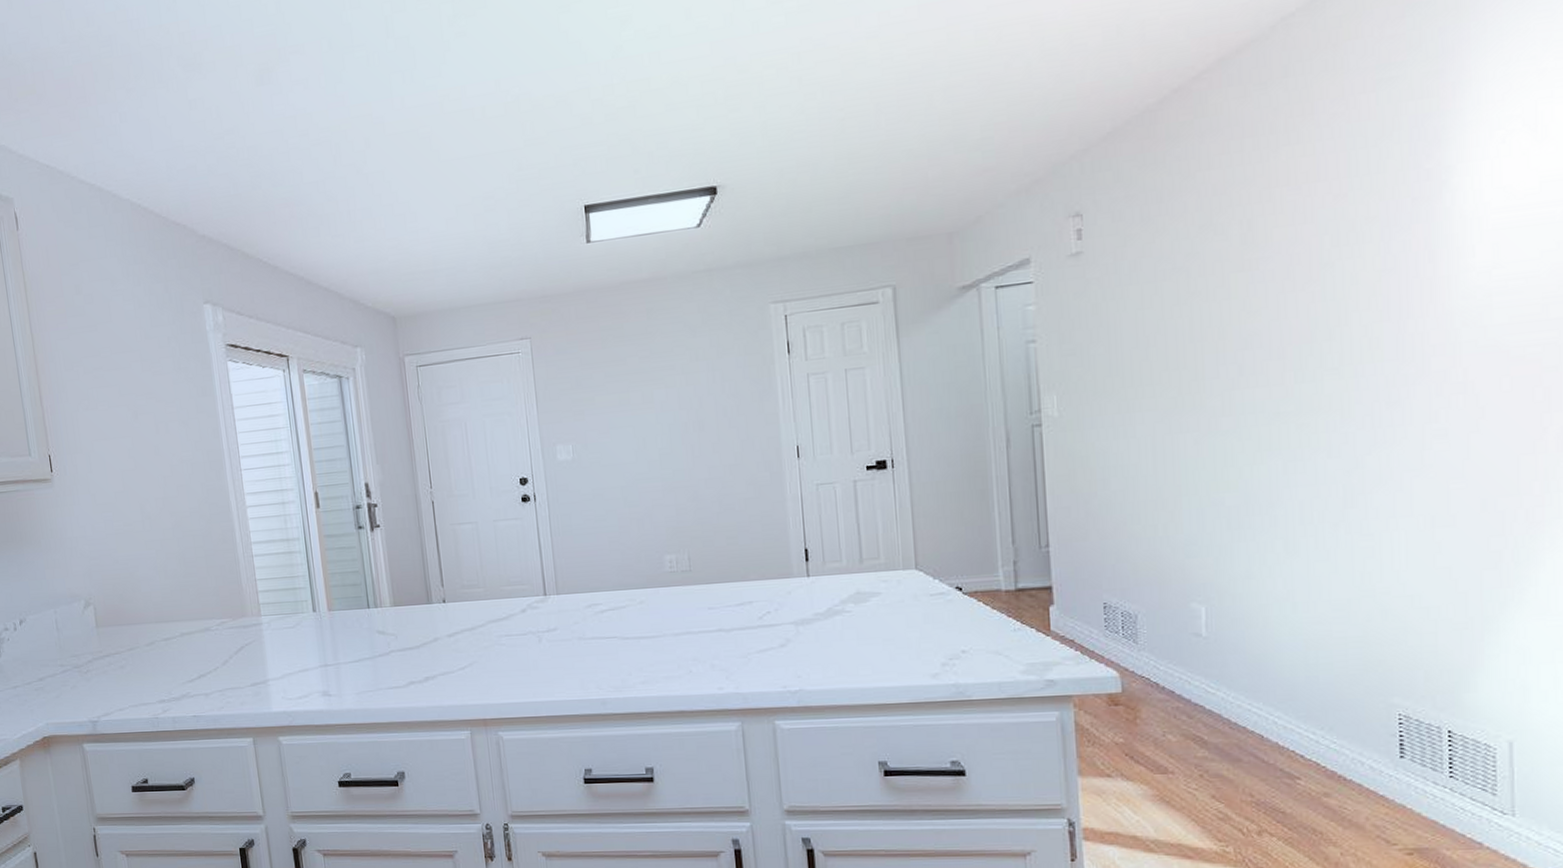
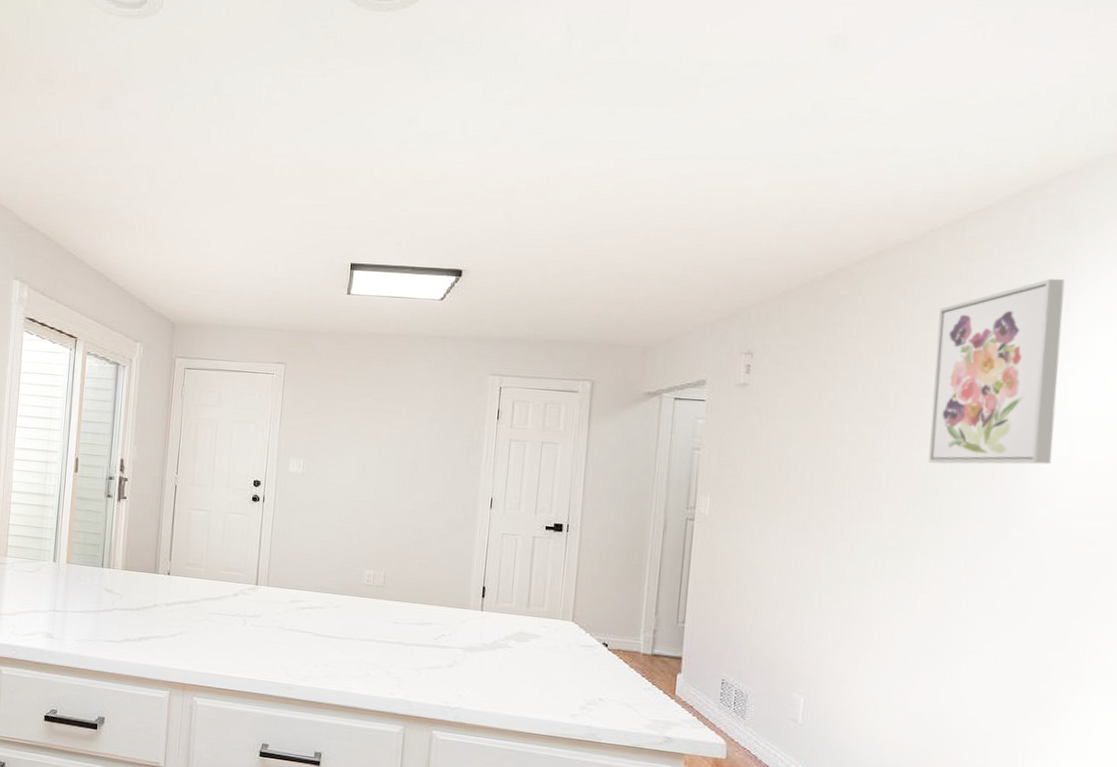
wall art: none [1307,43,1472,303] -> present [928,278,1065,465]

